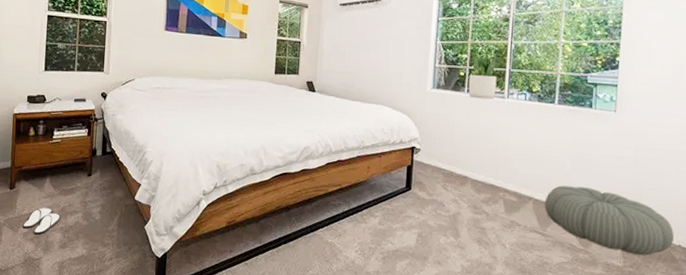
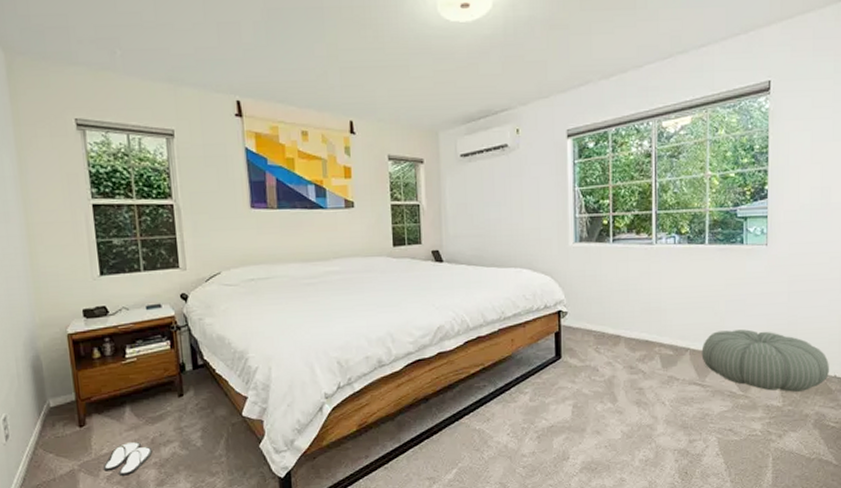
planter: present [468,54,497,100] -> none [613,196,643,248]

